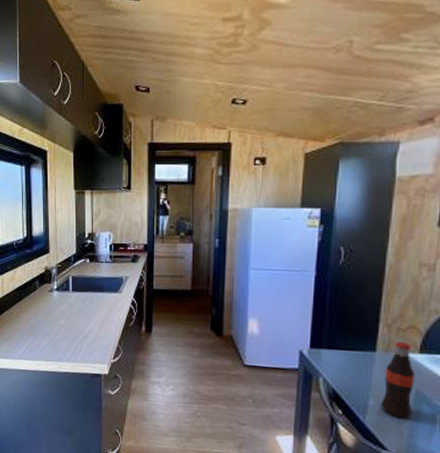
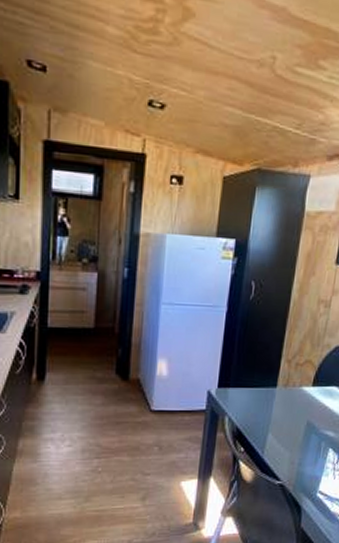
bottle: present [380,341,415,419] -> none [277,376,308,449]

